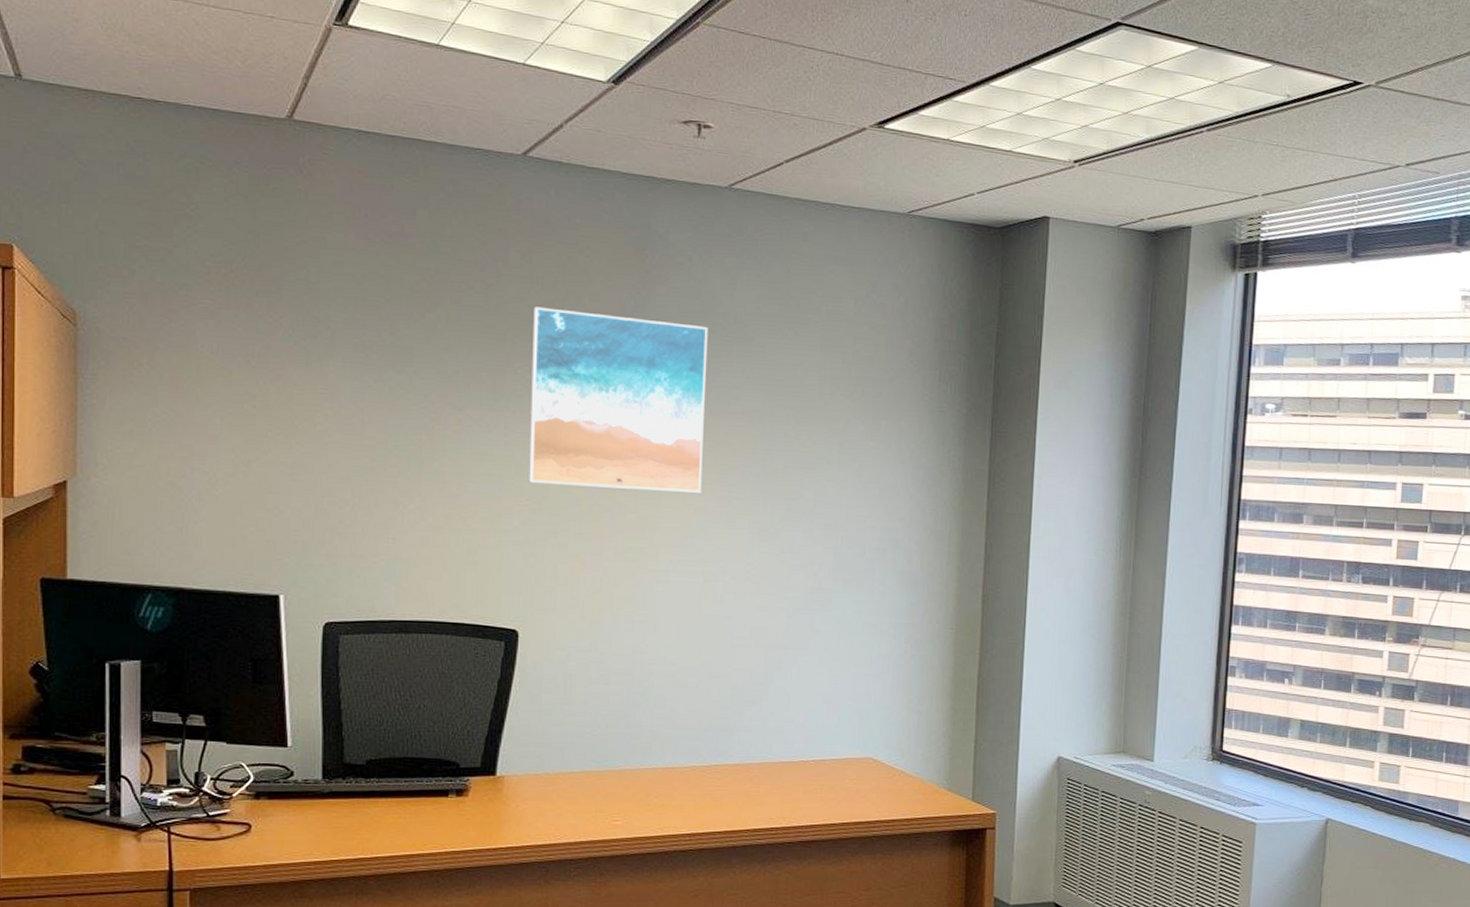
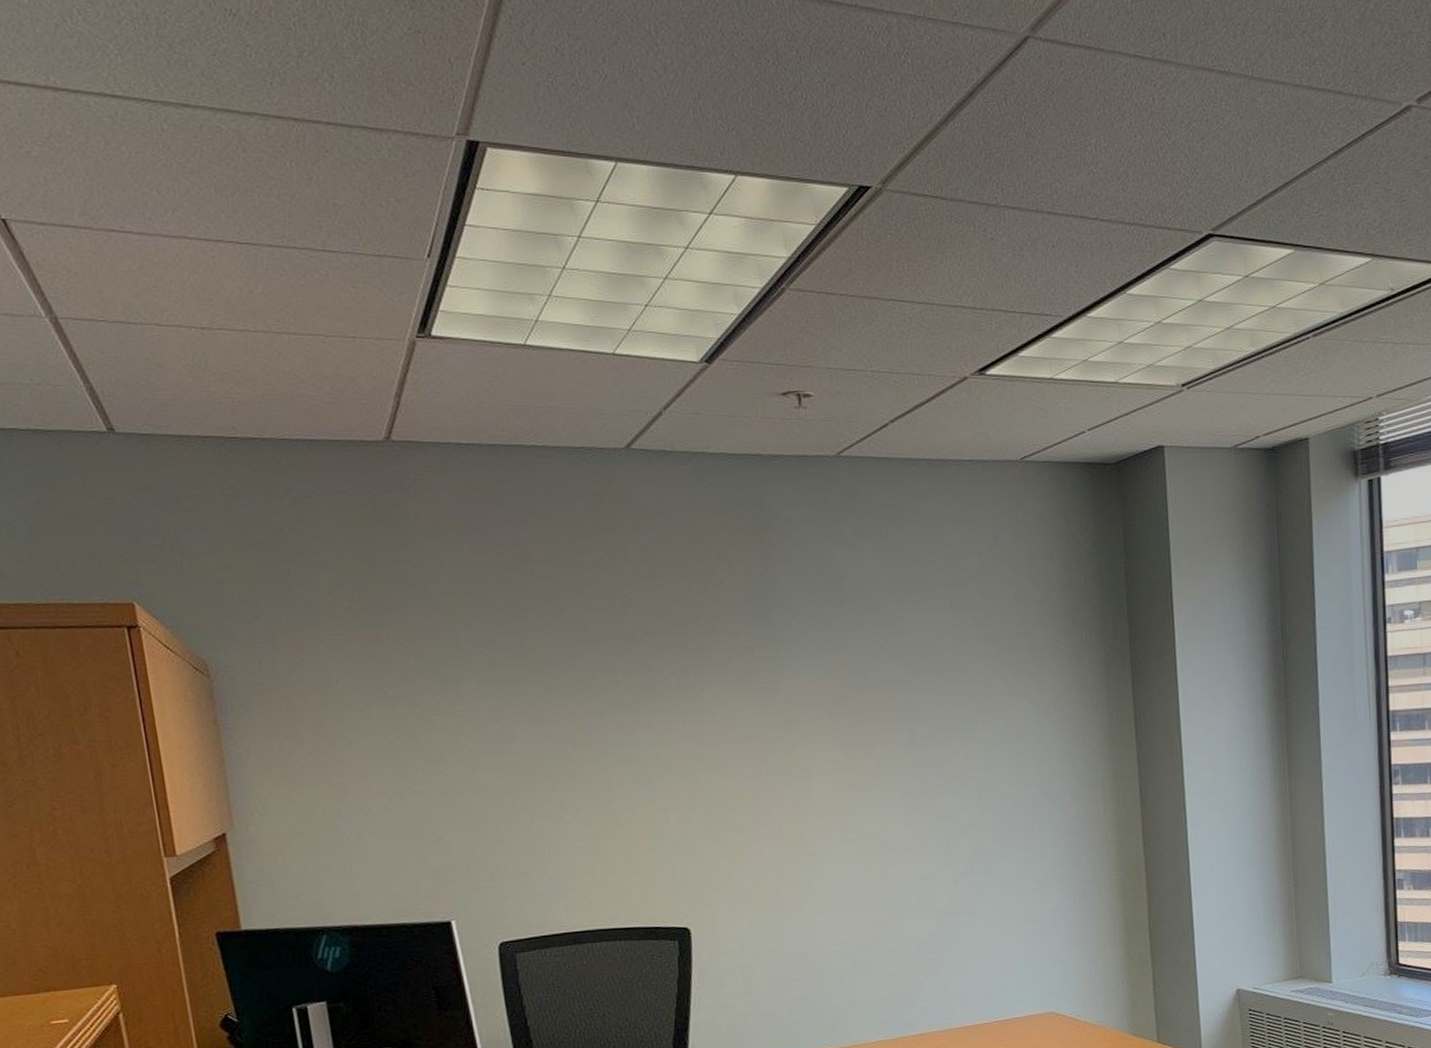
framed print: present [529,306,708,493] -> none [659,600,851,780]

